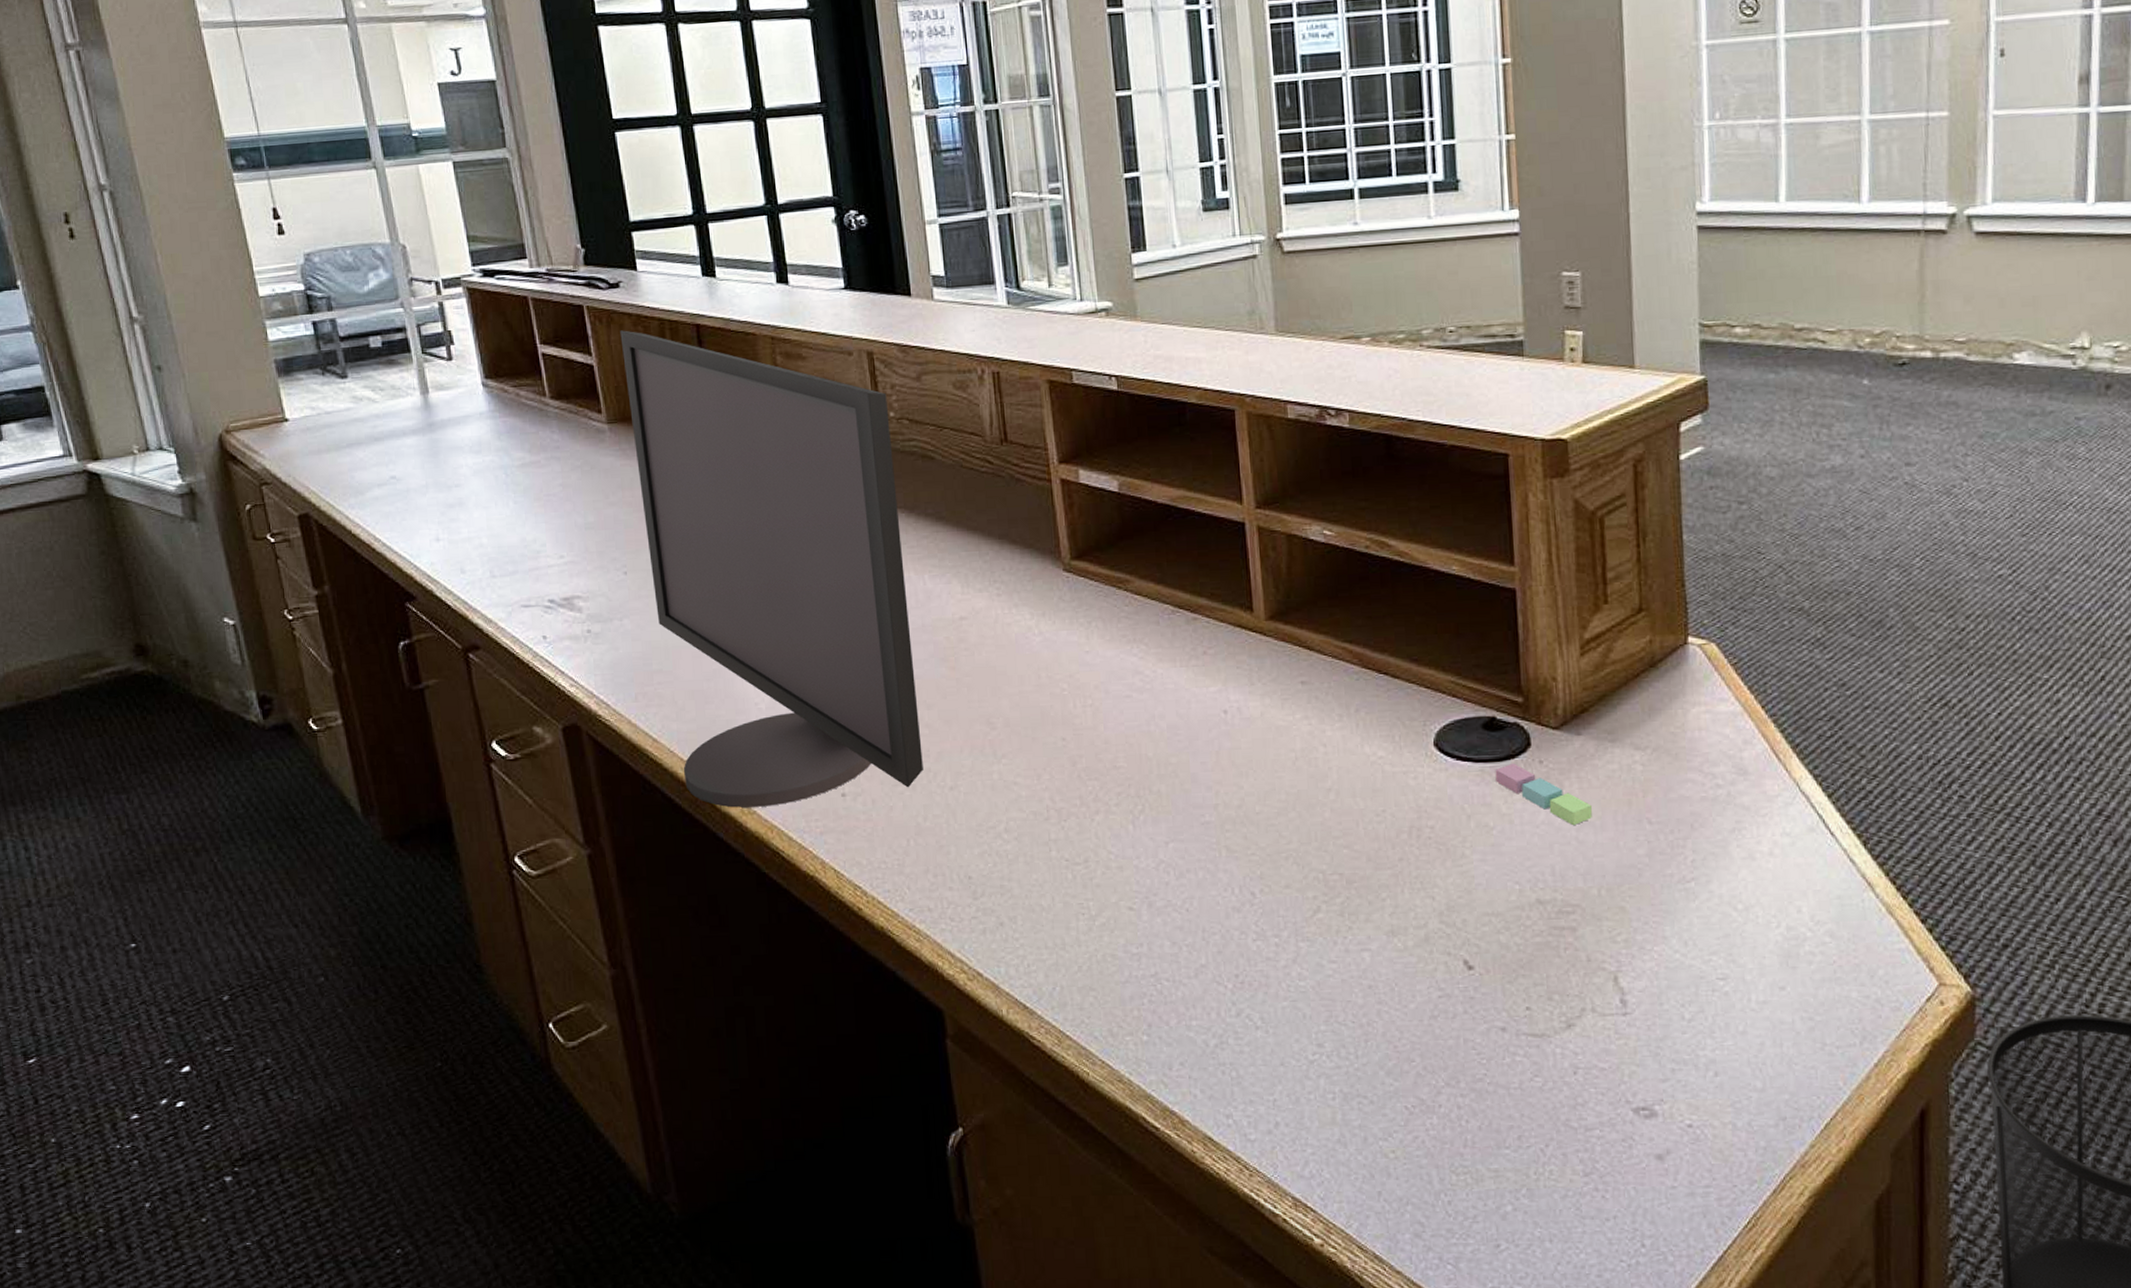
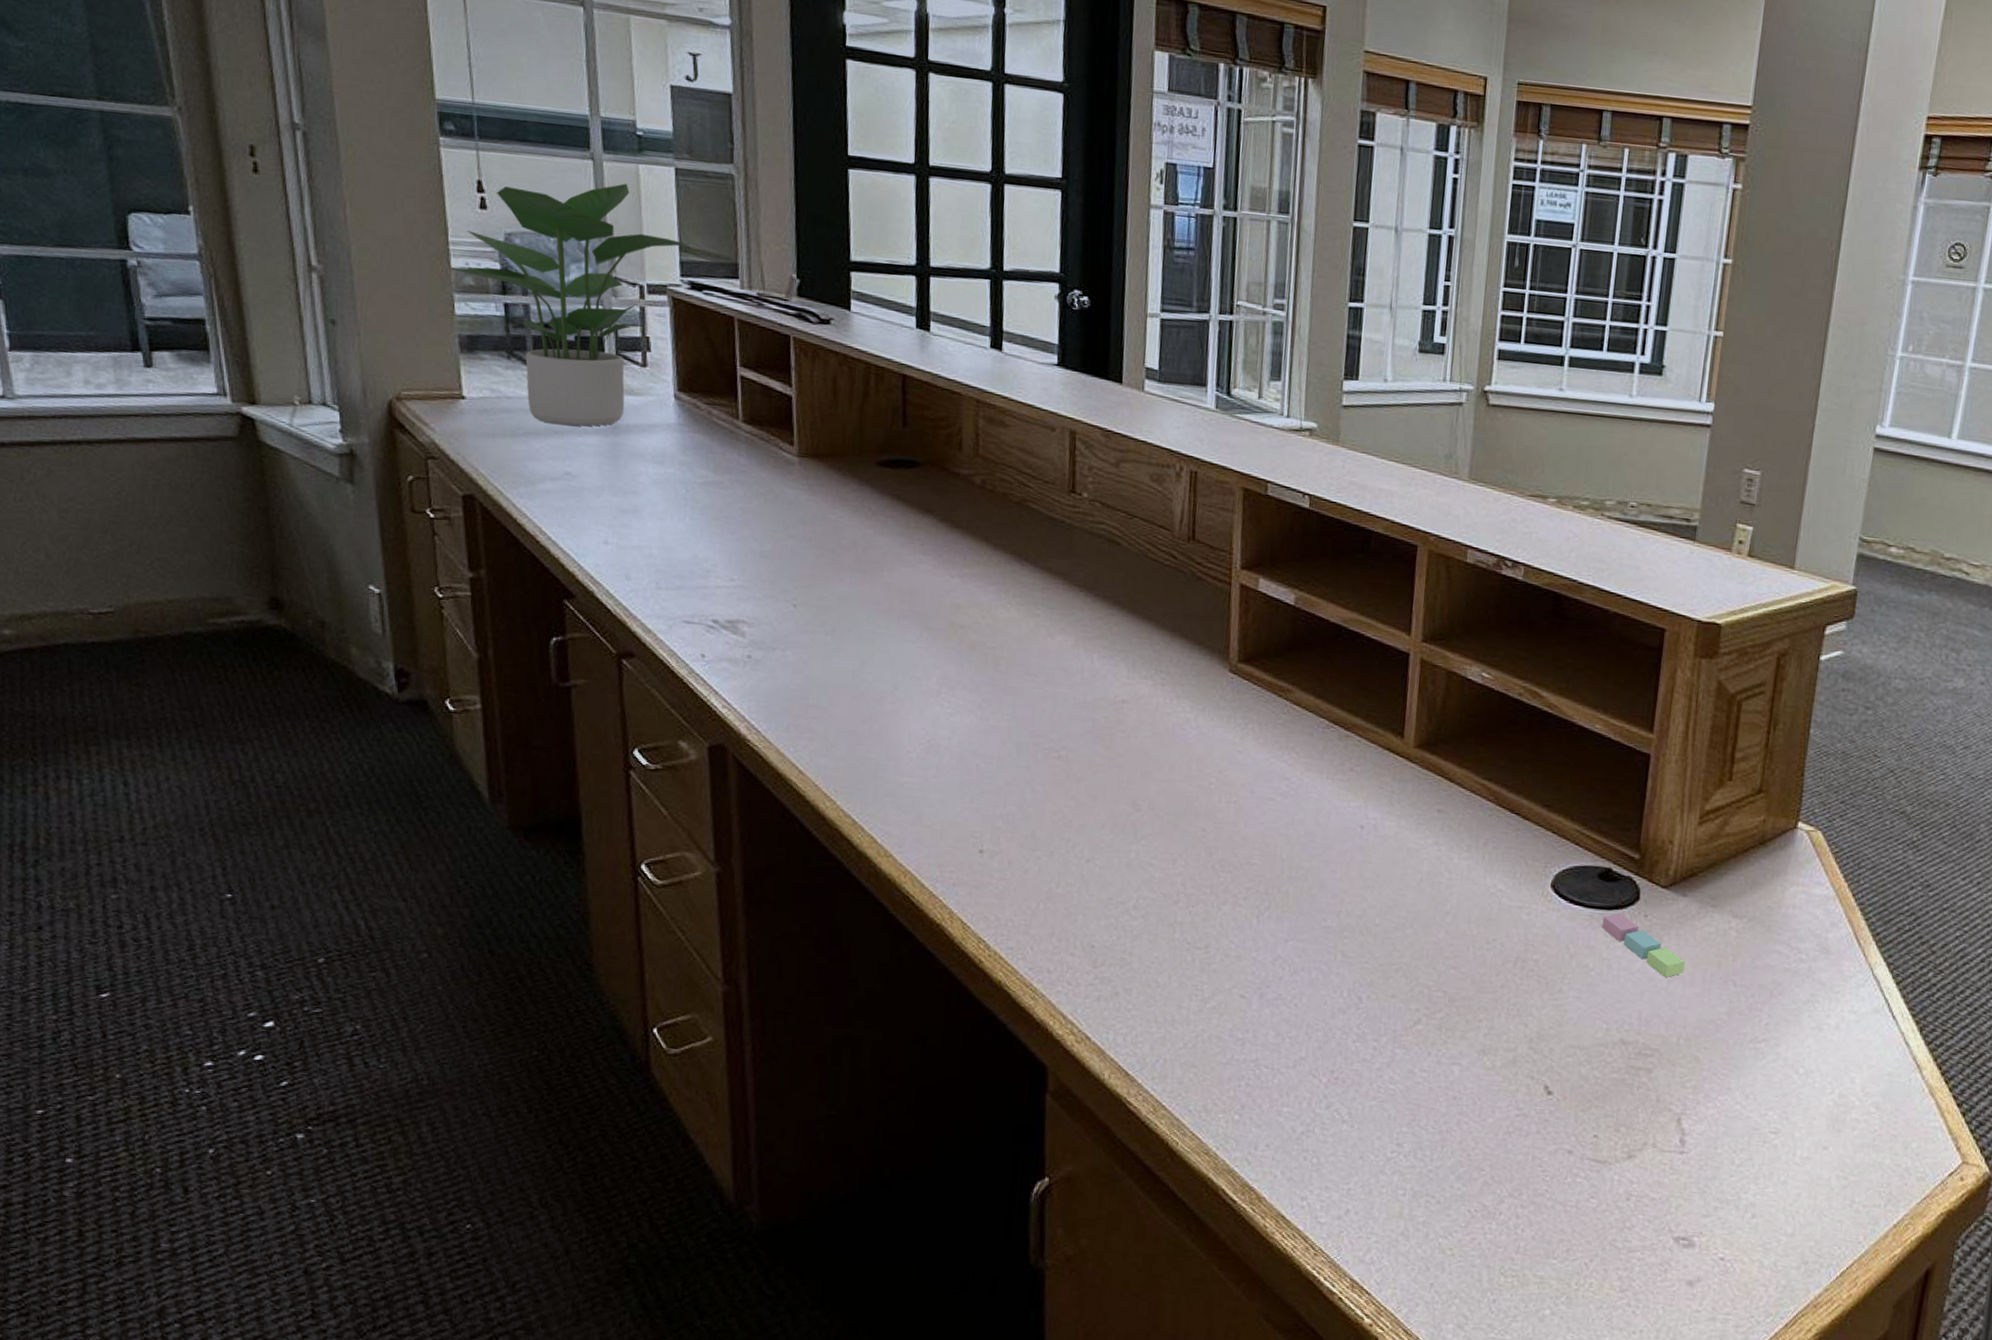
potted plant: none [262,185,476,432] -> present [454,183,690,427]
computer monitor: present [620,330,923,808] -> none [821,367,1083,854]

